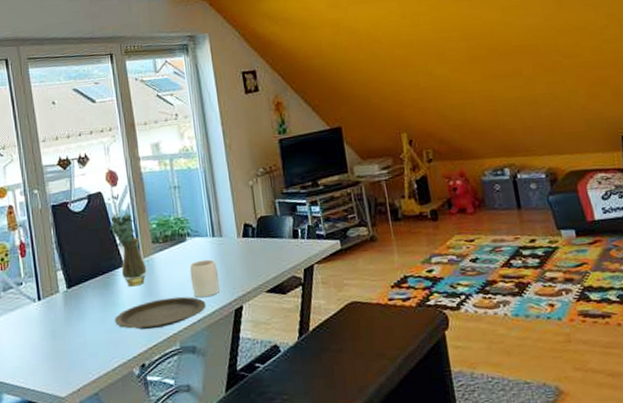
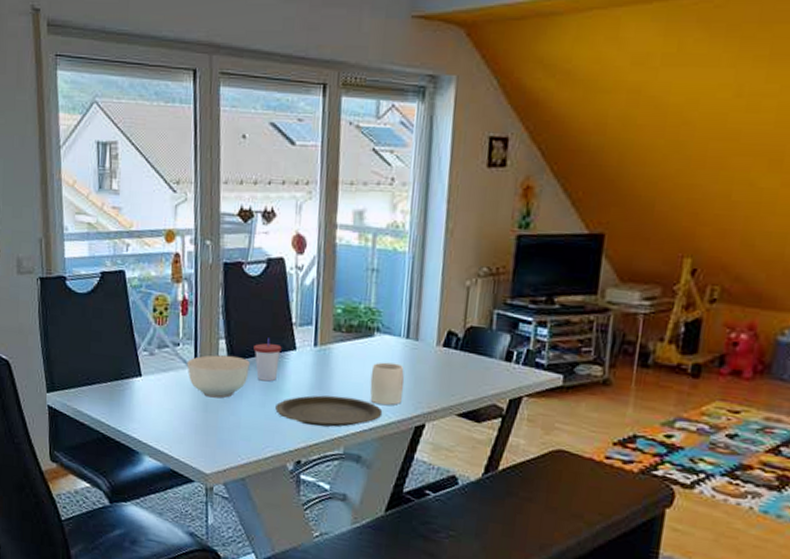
bowl: none [31,282,87,325] -> present [187,355,250,398]
cup: none [88,261,112,300] -> present [253,338,282,382]
vase: present [110,212,147,287] -> none [287,286,322,376]

